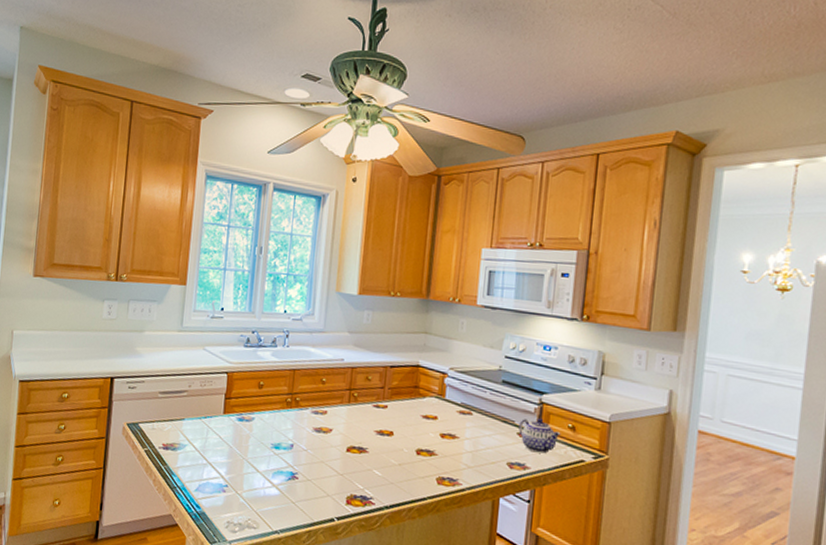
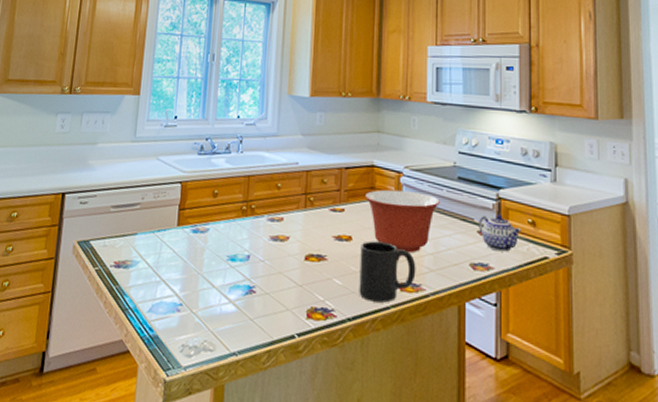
mug: none [397,437,455,494] -> present [359,241,416,303]
mixing bowl: none [409,389,483,450] -> present [365,189,440,253]

